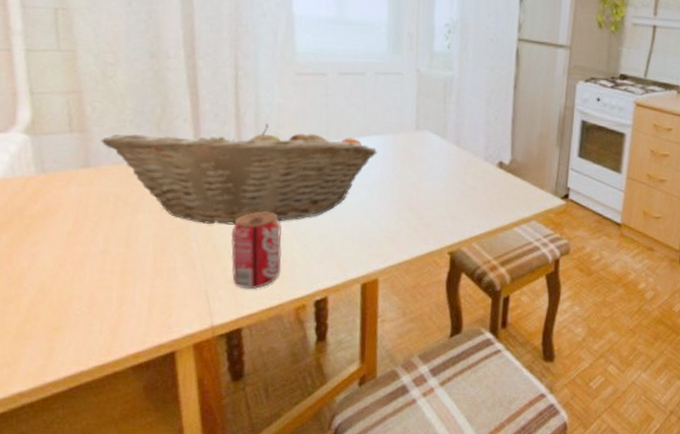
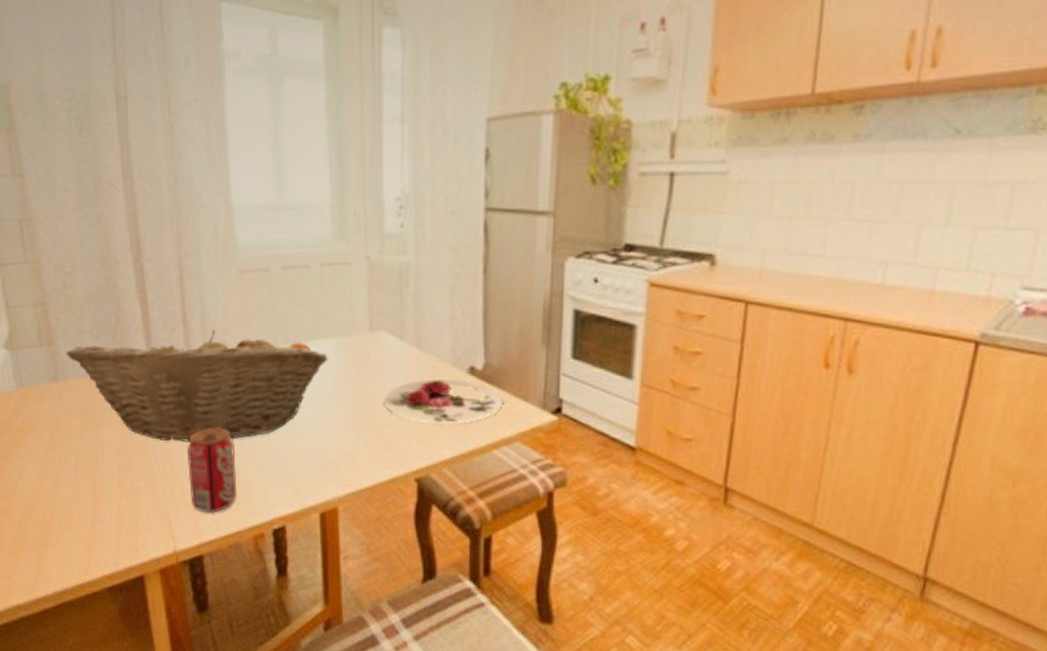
plate: none [425,171,525,208] -> present [384,379,504,425]

